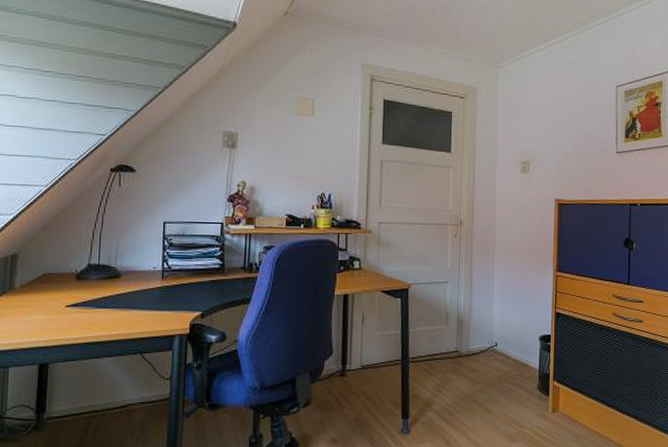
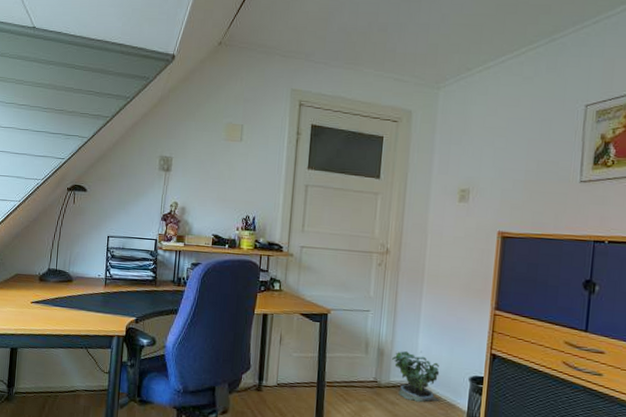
potted plant: none [471,316,515,367] -> present [392,350,440,403]

